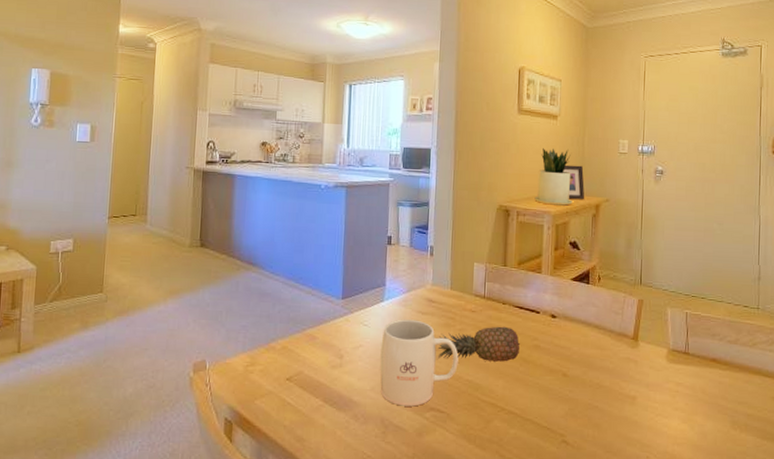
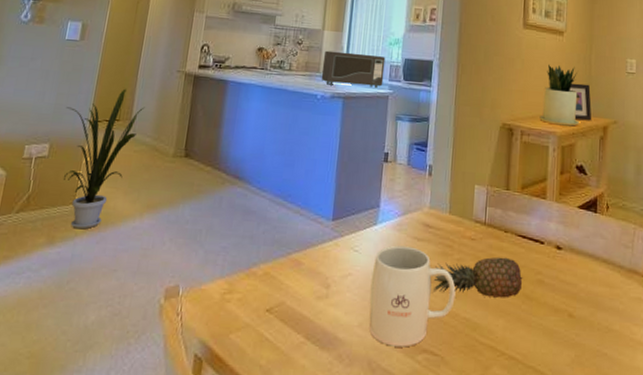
house plant: none [85,186,159,315] -> present [64,89,145,230]
microwave: none [324,142,385,178] -> present [321,50,386,89]

